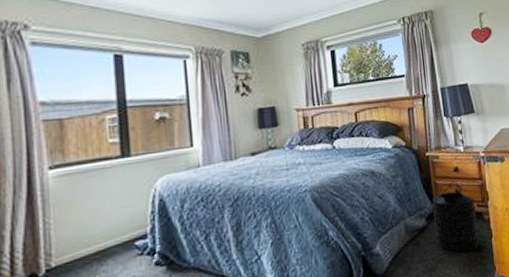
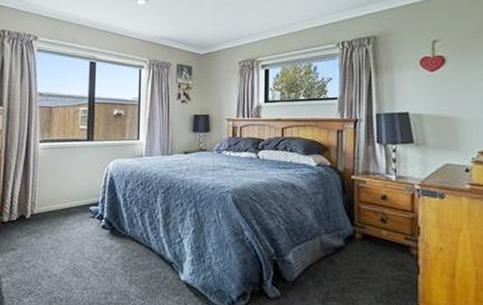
trash can: present [432,179,479,253] -> none [352,207,402,283]

